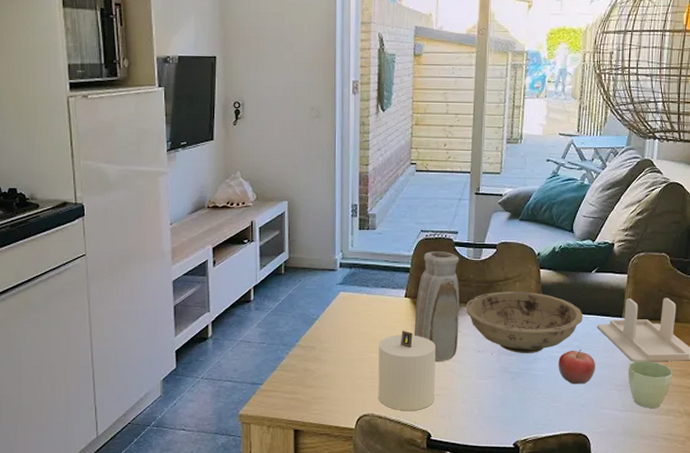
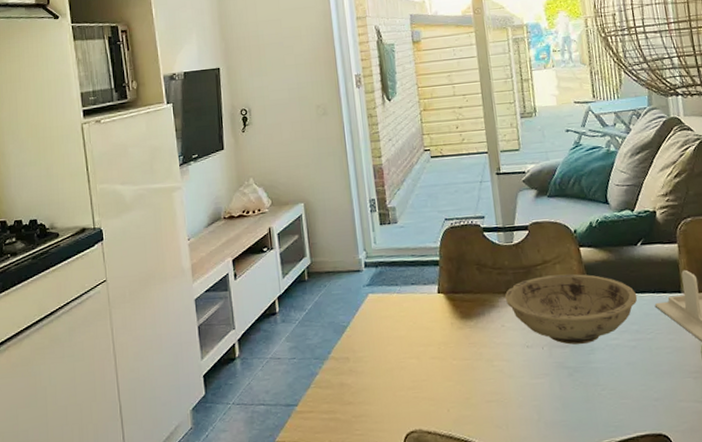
candle: present [378,330,436,411] -> none [417,330,487,424]
vase: present [414,251,460,362] -> none [450,239,504,363]
fruit: present [558,350,596,385] -> none [618,334,663,376]

